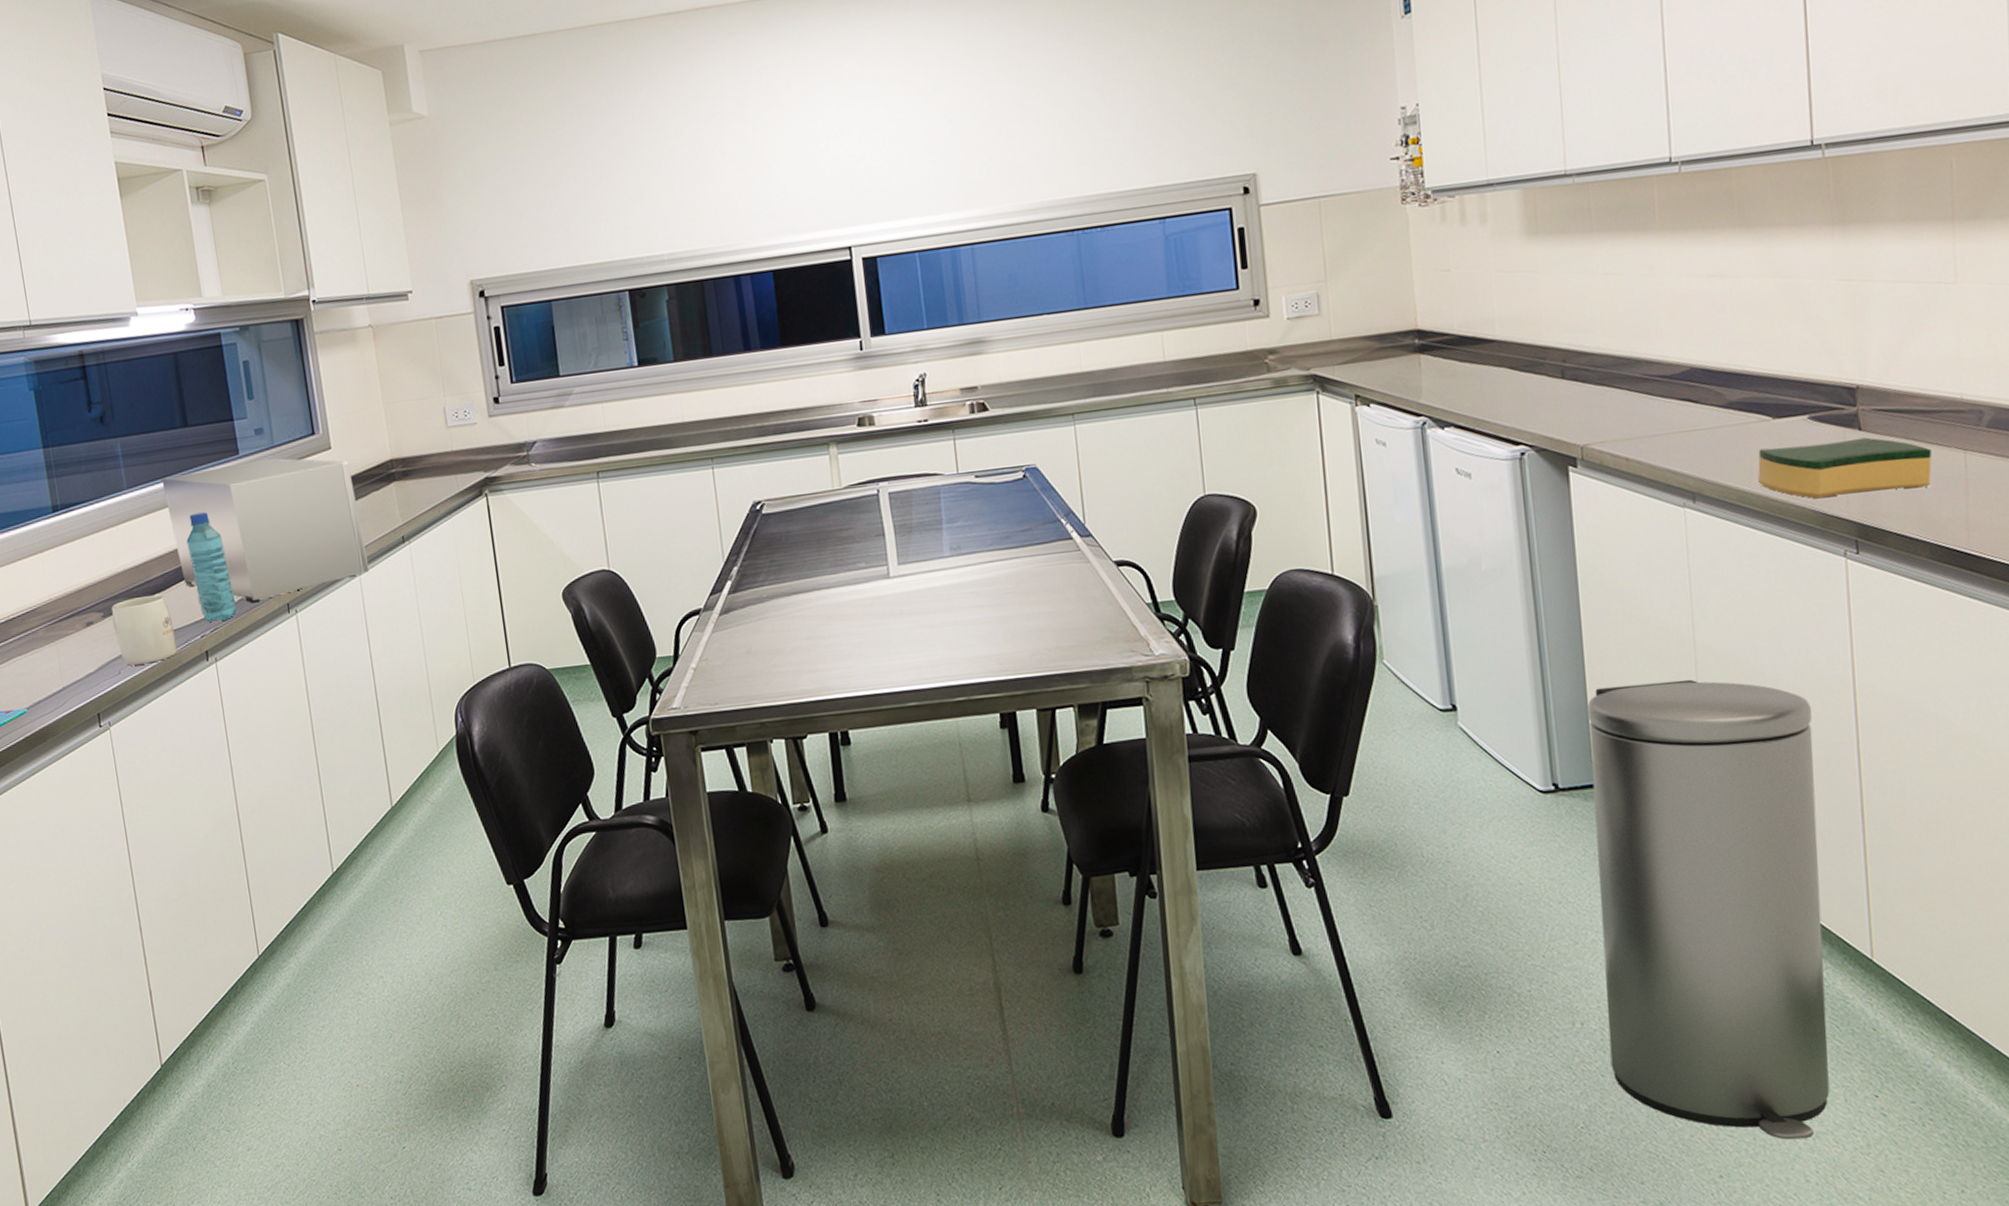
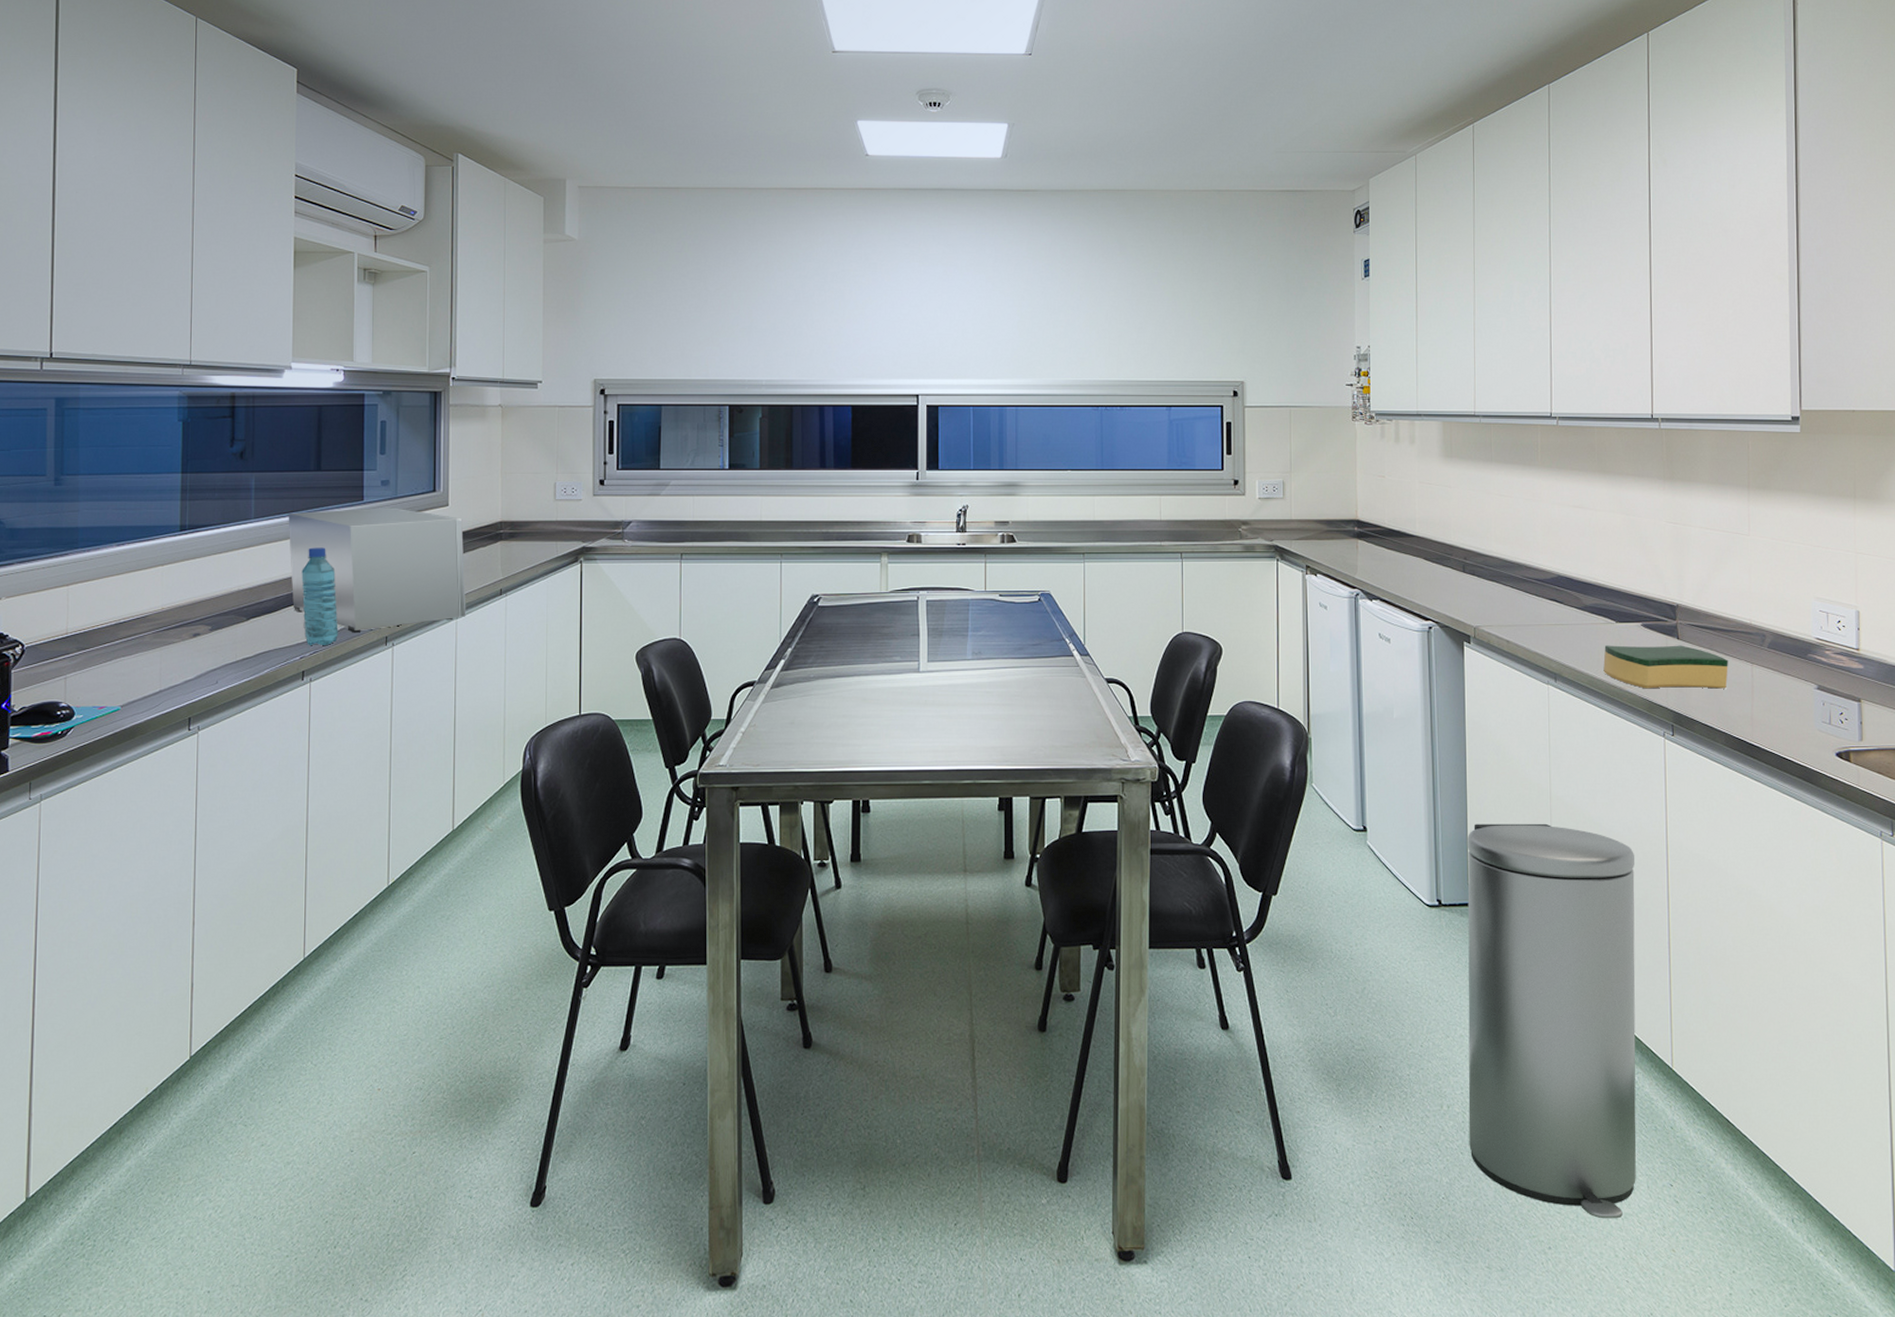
mug: present [111,595,177,666] -> none [218,616,276,677]

